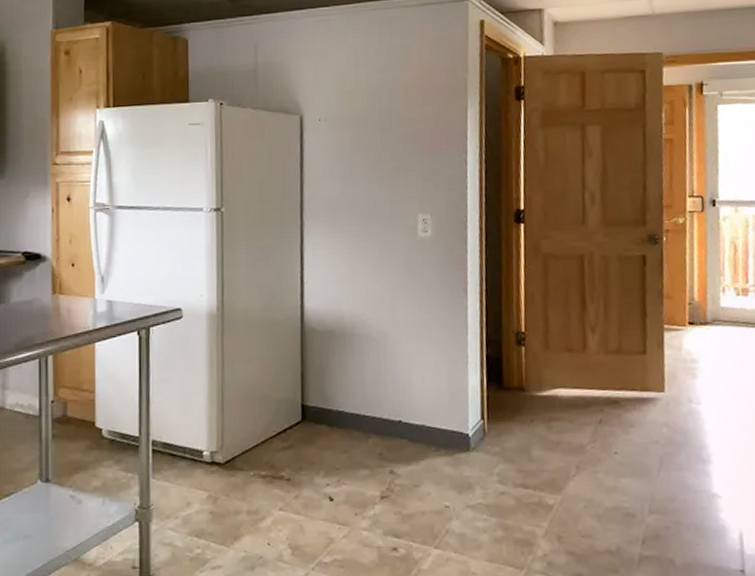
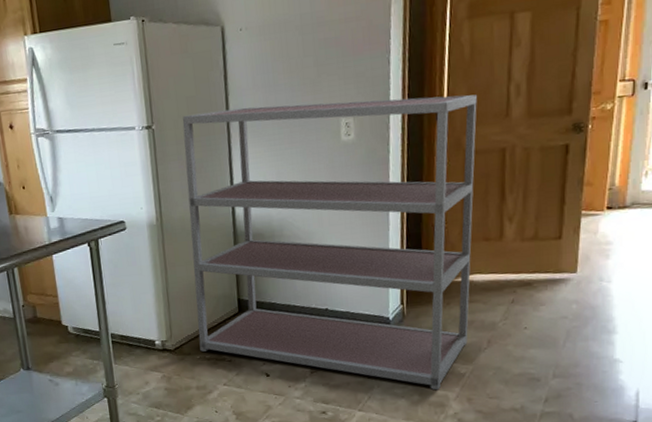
shelving unit: none [253,196,555,525] -> present [182,94,477,390]

